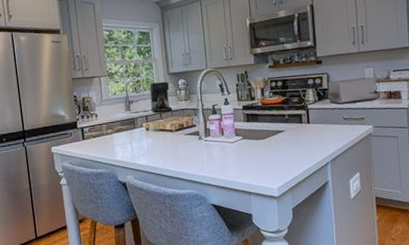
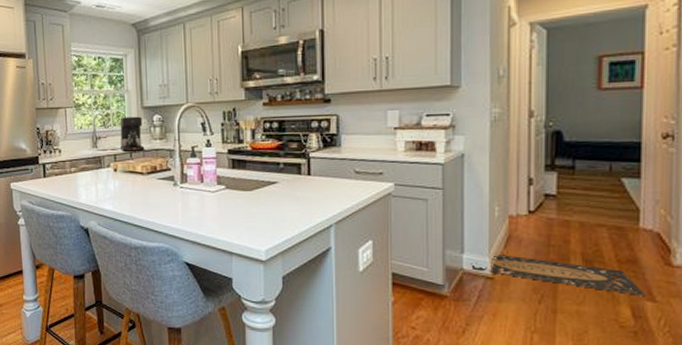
toaster: present [327,76,380,105] -> none [336,121,406,155]

